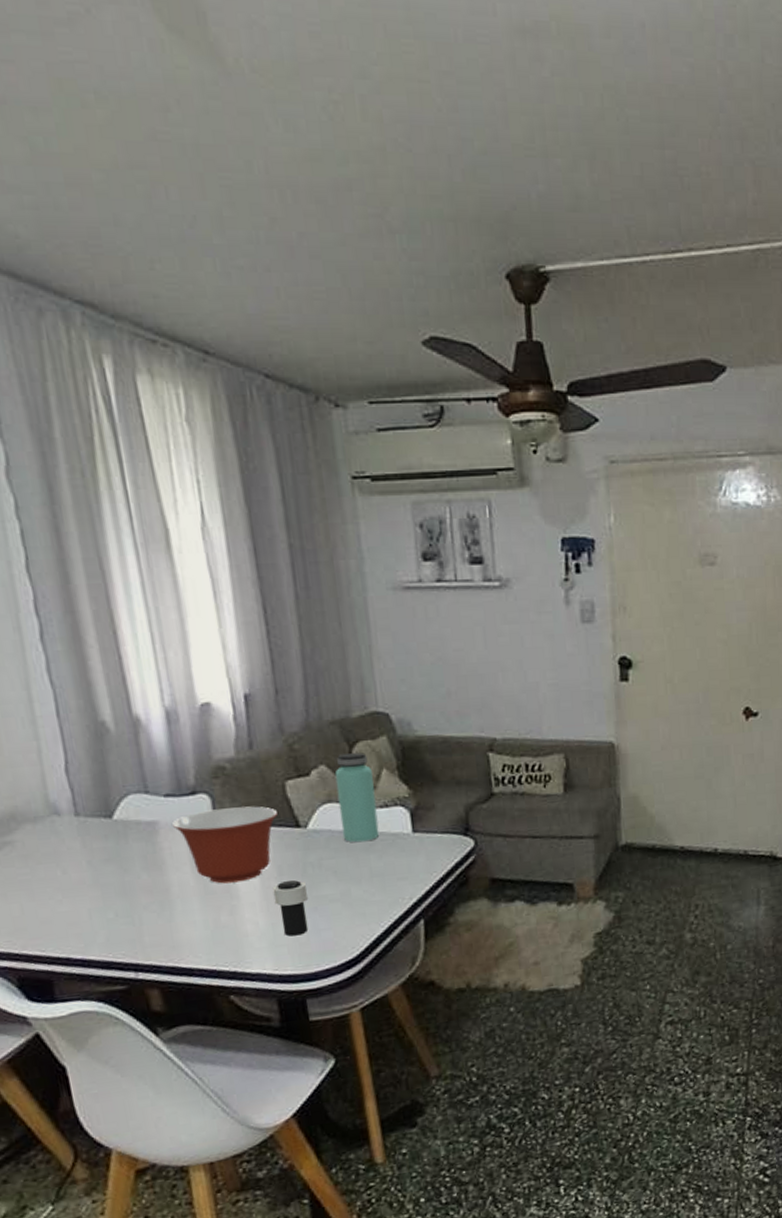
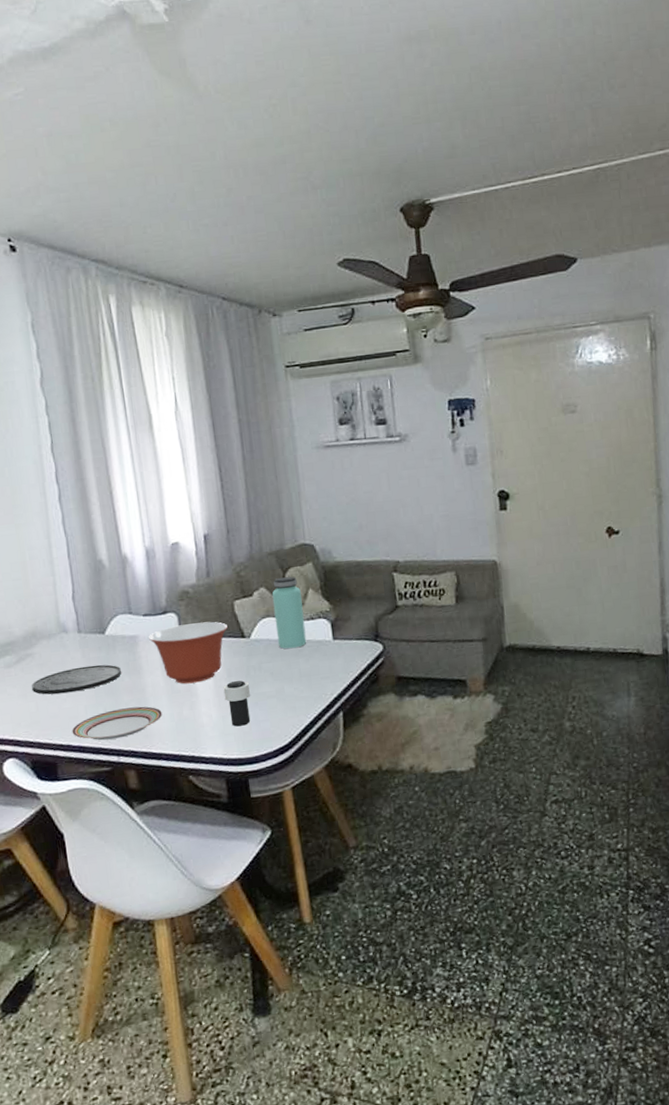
plate: none [13,857,137,895] -> present [32,664,121,695]
plate: none [71,910,193,953] -> present [71,706,162,741]

